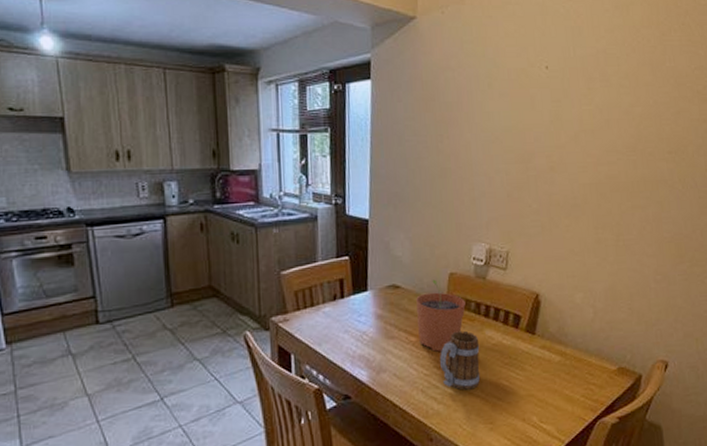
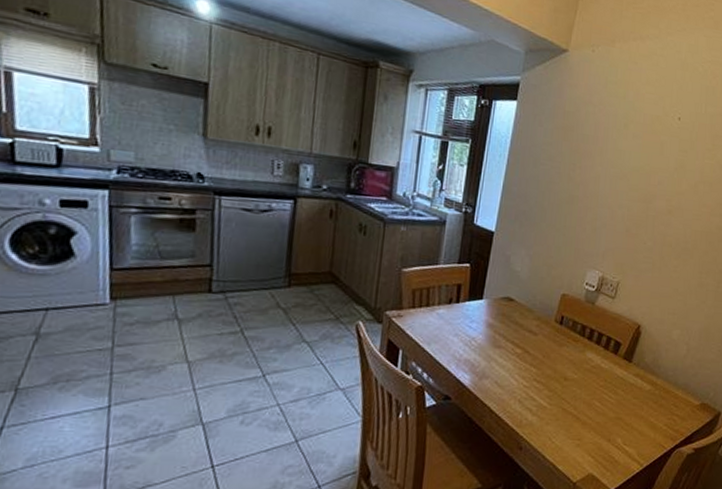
plant pot: present [416,279,466,352] -> none [524,297,573,366]
mug: present [440,330,481,390] -> none [540,349,580,406]

